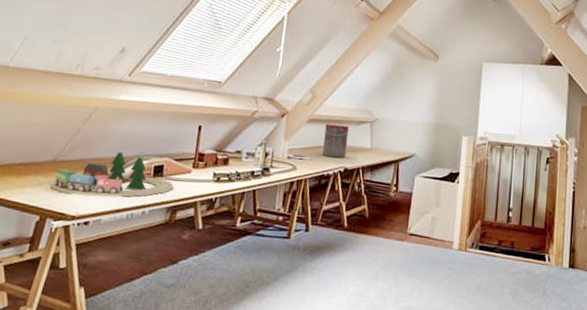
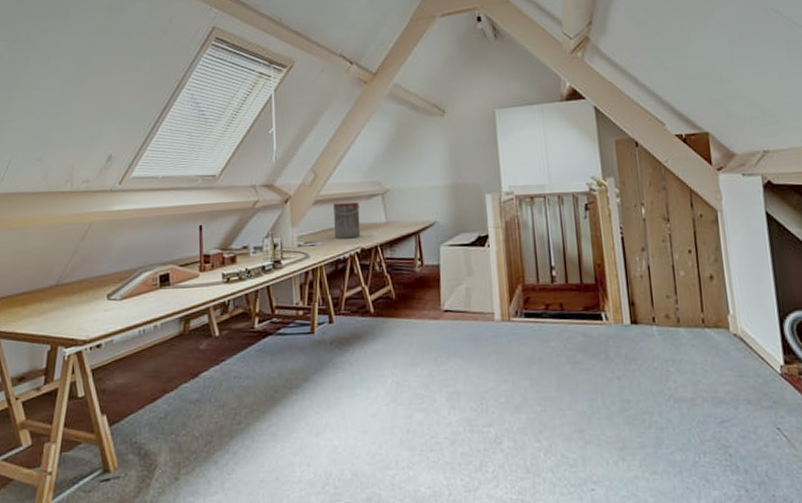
toy train set: present [50,152,174,198] -> none [56,266,183,318]

